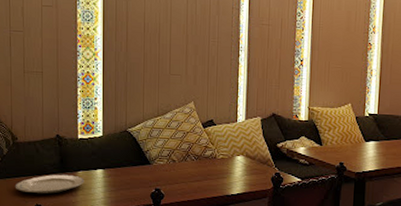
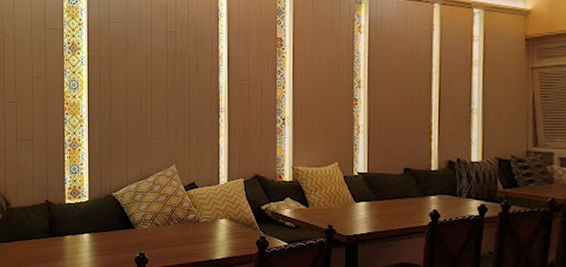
plate: present [15,174,84,194] -> none [8,239,72,259]

